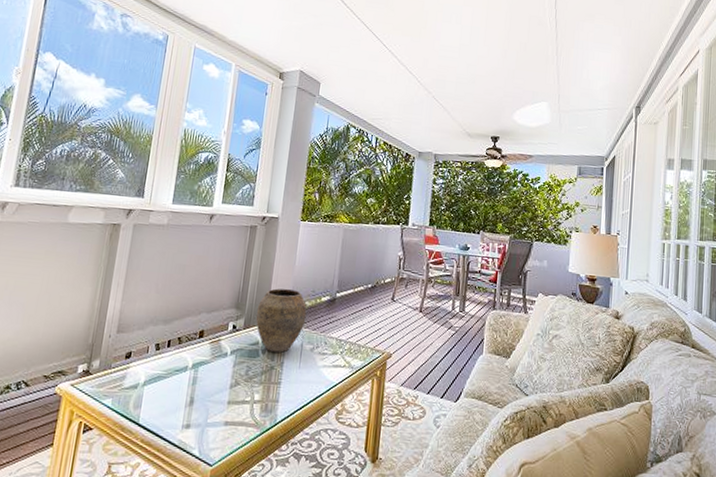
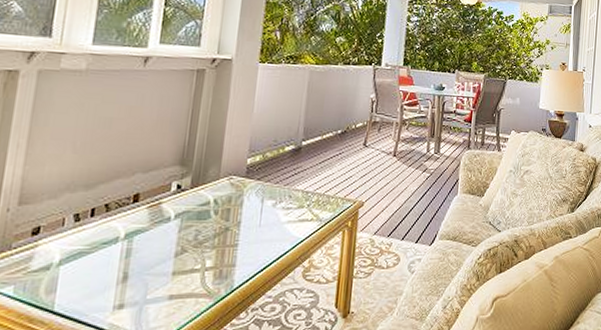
vase: present [256,288,307,353] -> none [205,139,268,211]

